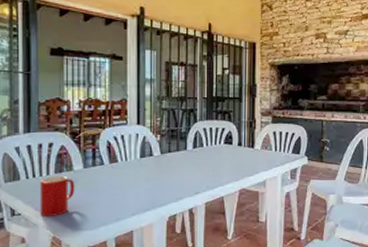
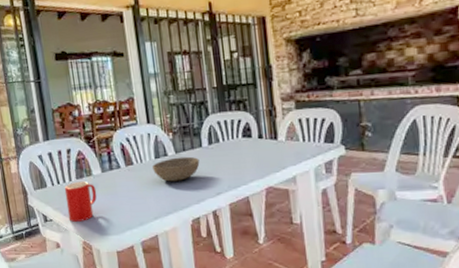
bowl: none [136,158,183,180] -> present [151,156,200,182]

